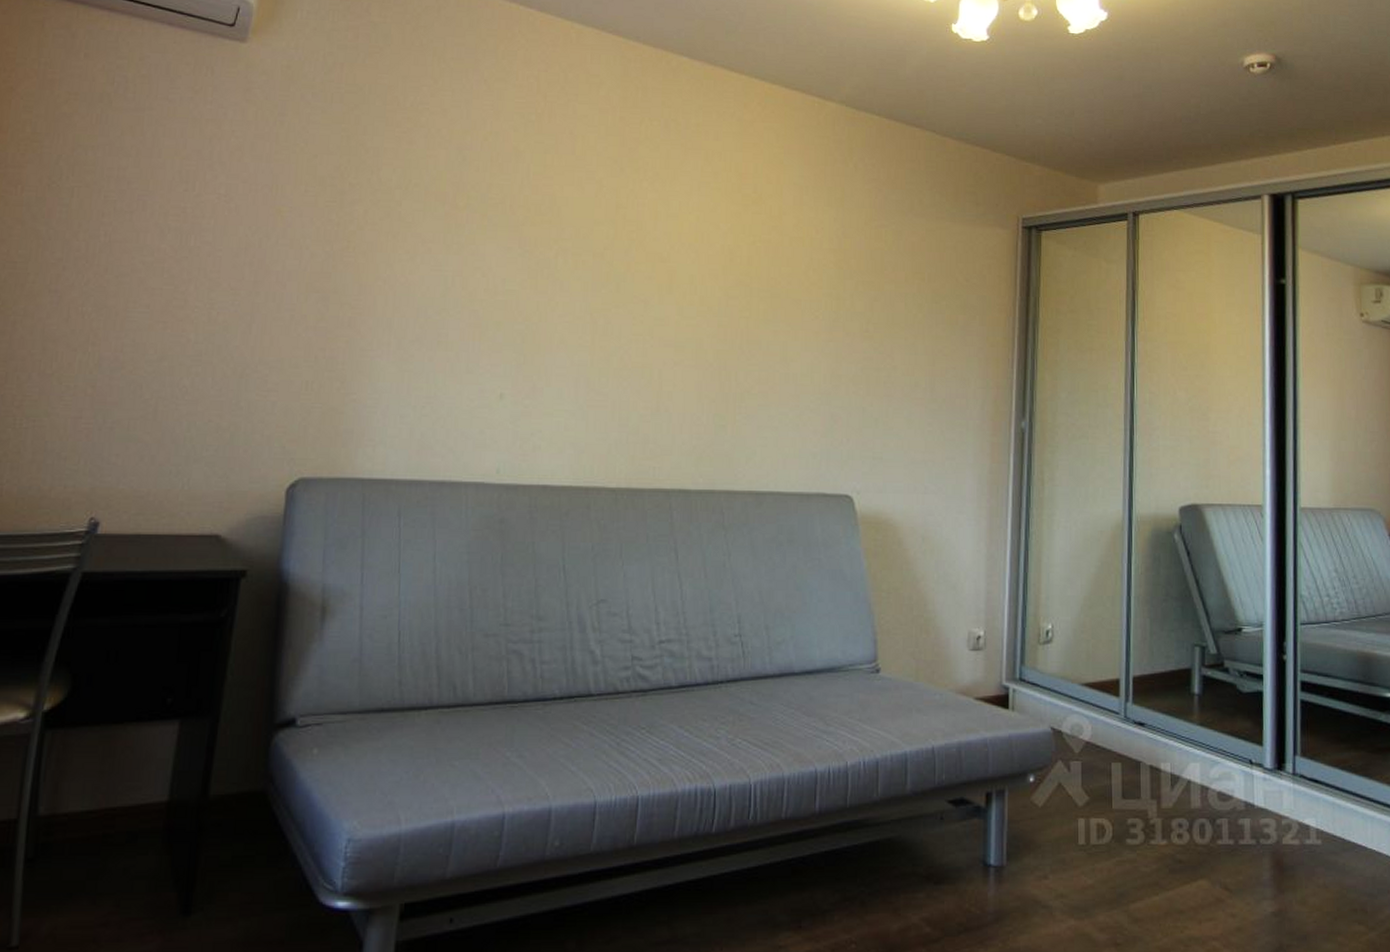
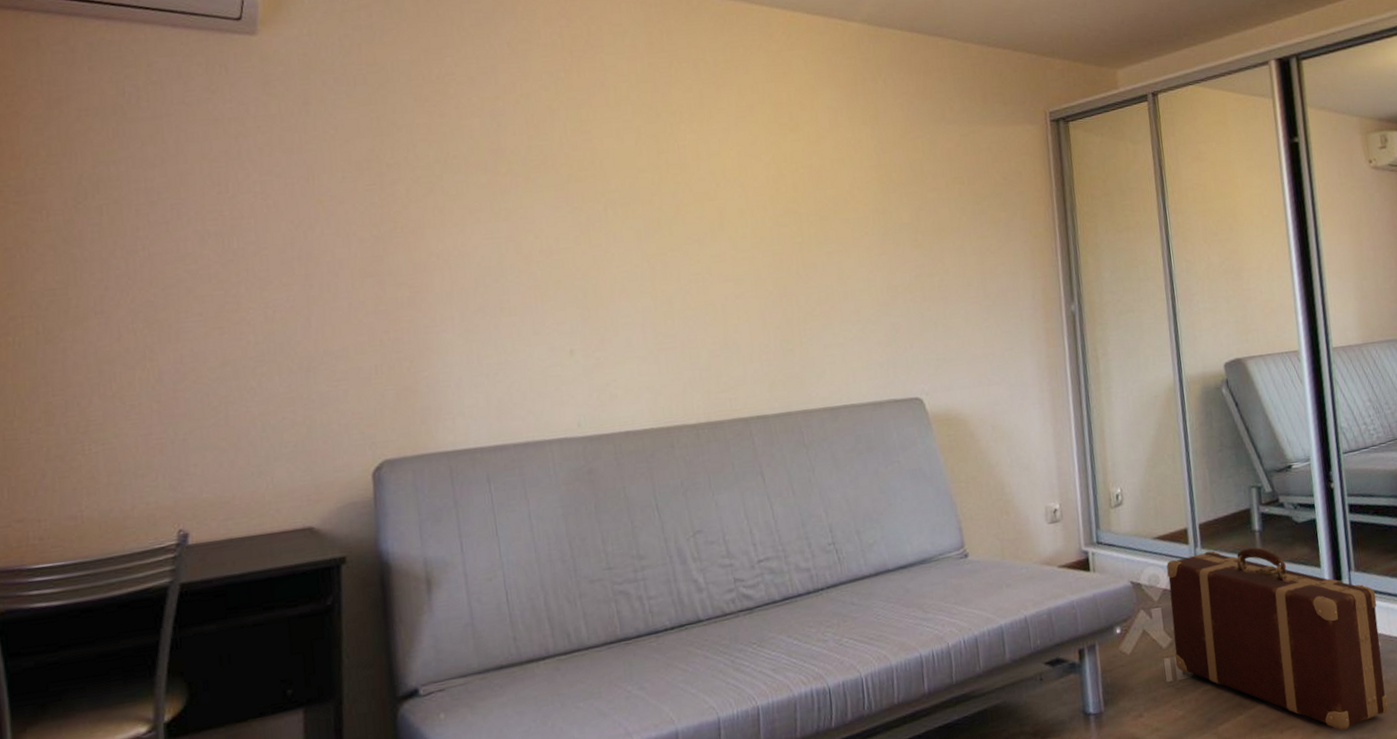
suitcase: none [1090,708,1323,933] -> present [1166,547,1388,731]

